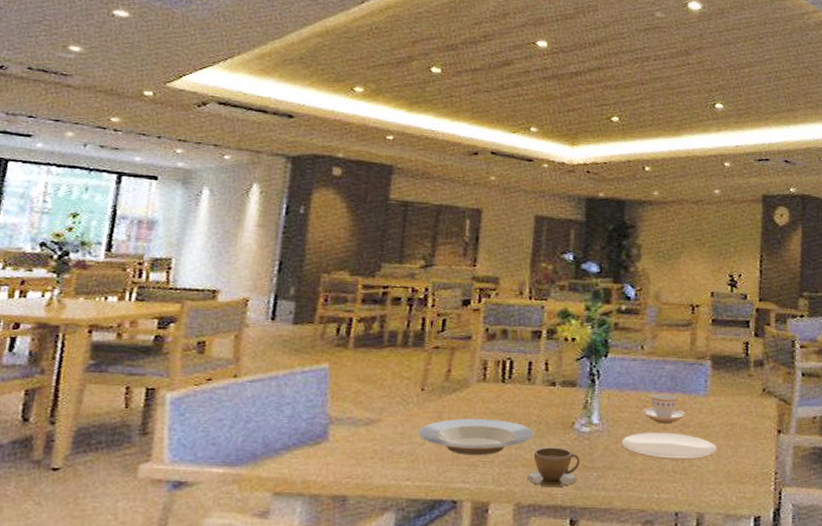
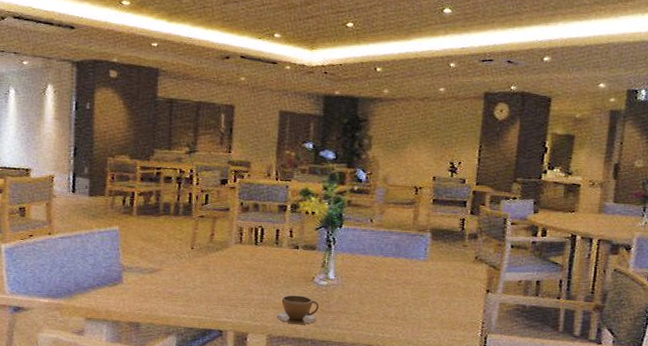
plate: present [418,418,535,456] -> none [190,271,282,299]
plate: present [621,431,717,461] -> none [353,287,434,310]
teacup: present [642,393,687,424] -> none [370,257,409,282]

